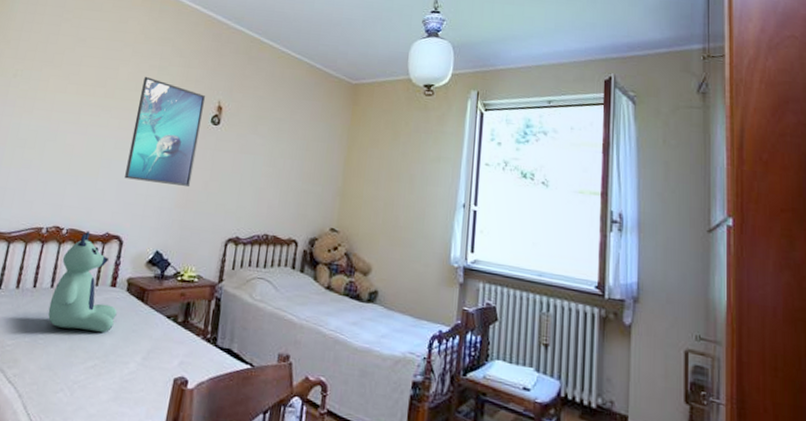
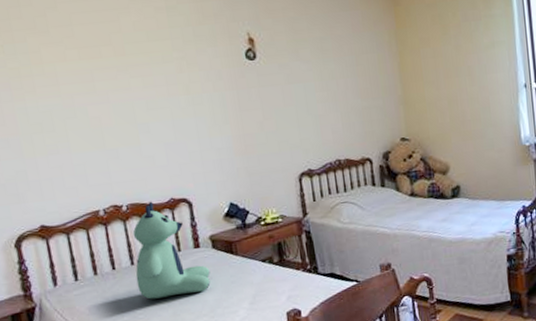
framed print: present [125,77,206,187] -> none [153,22,245,139]

